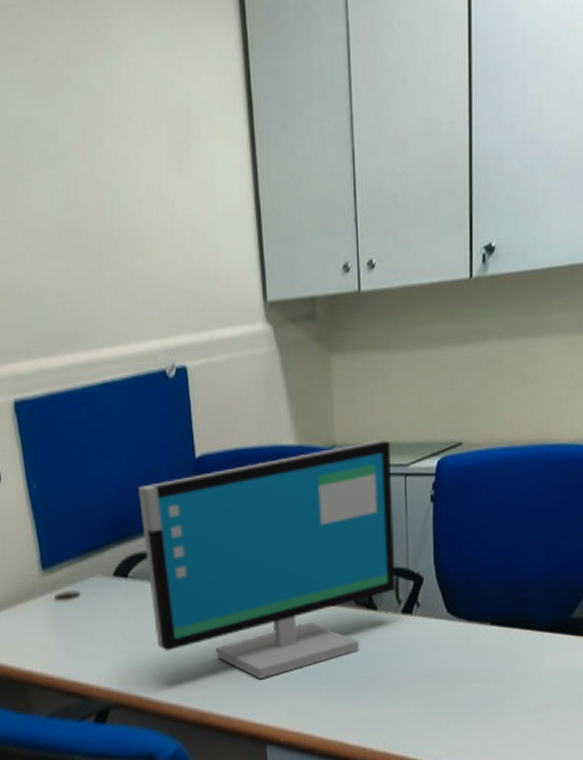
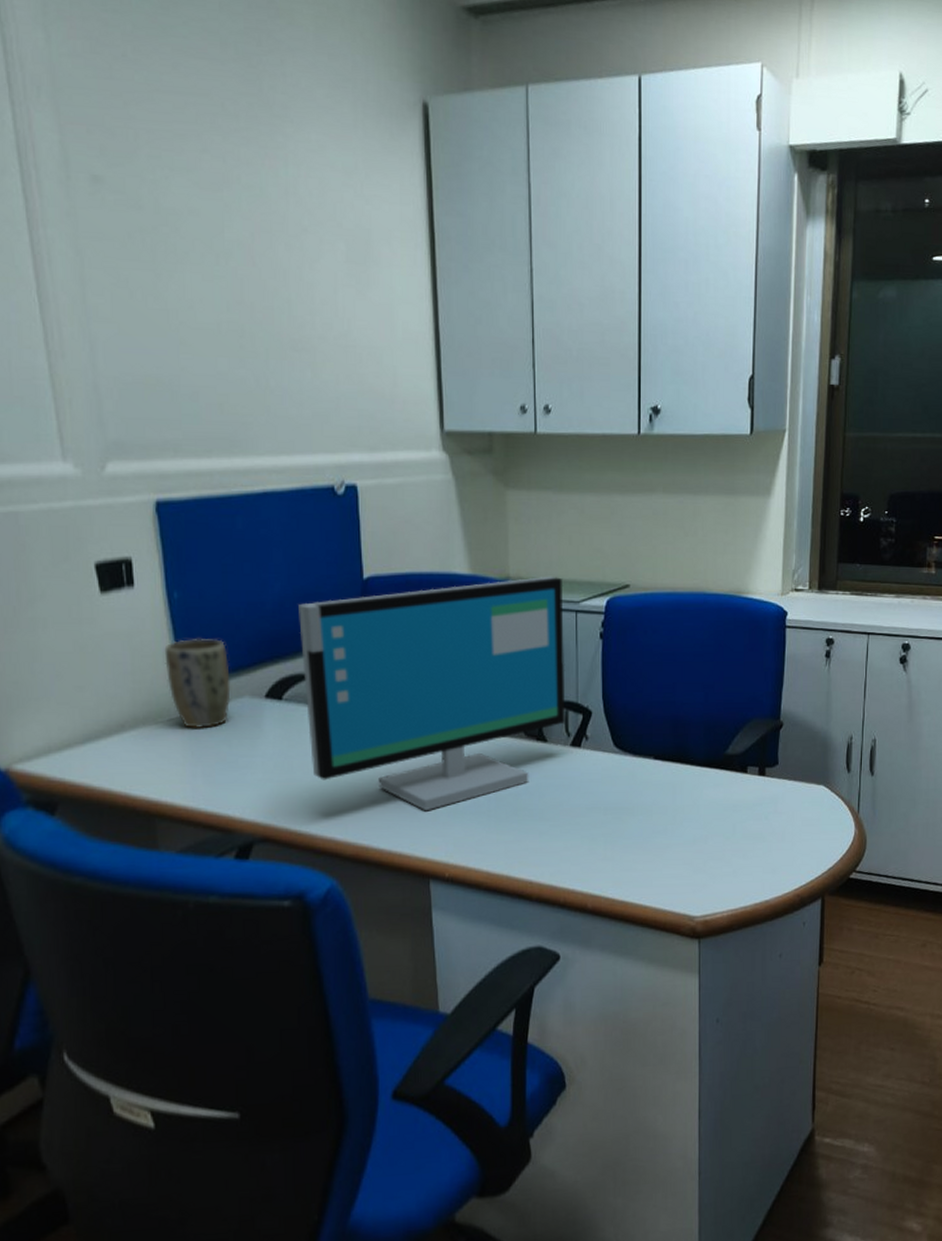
plant pot: none [28,523,85,607] -> present [164,638,231,729]

